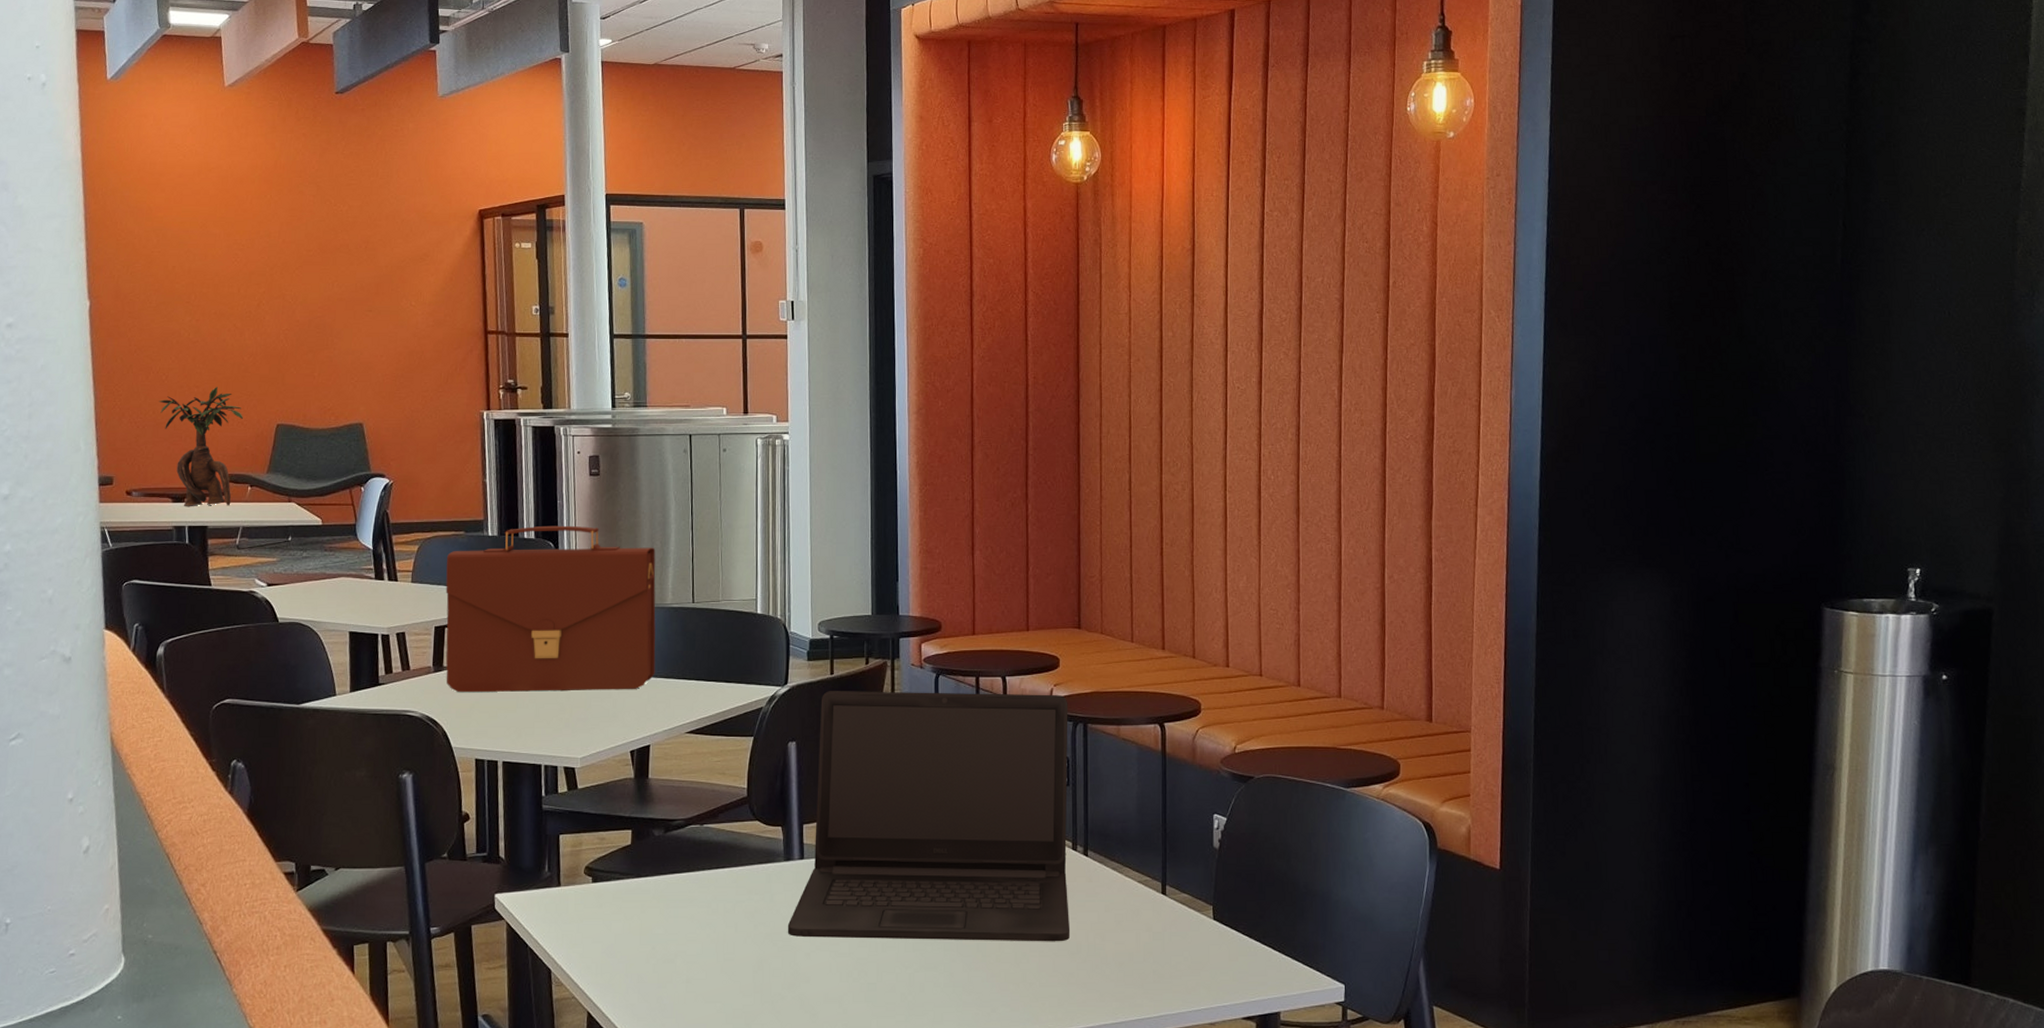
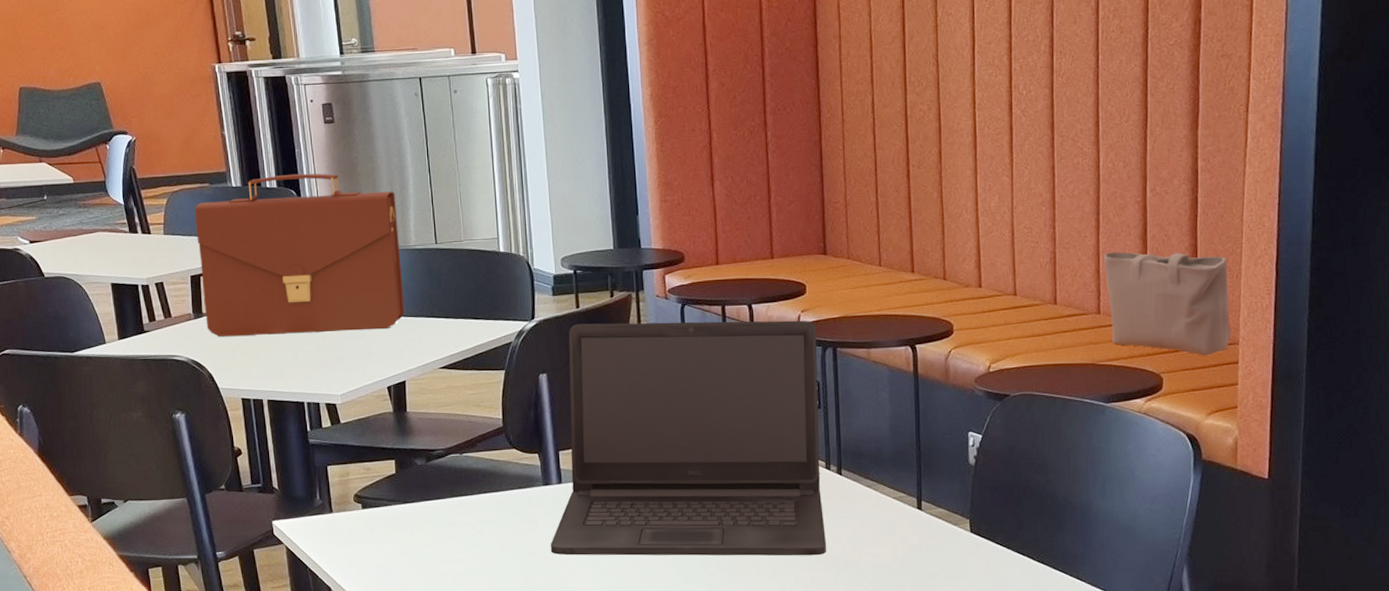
tote bag: none [1345,636,1464,742] -> present [1104,252,1231,356]

